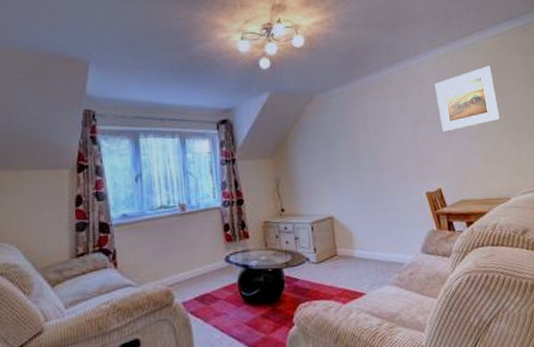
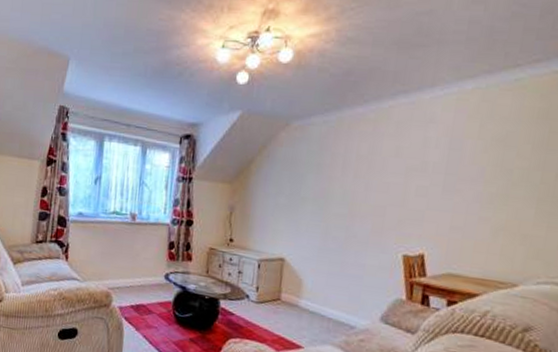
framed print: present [434,65,500,132] -> none [444,111,538,188]

